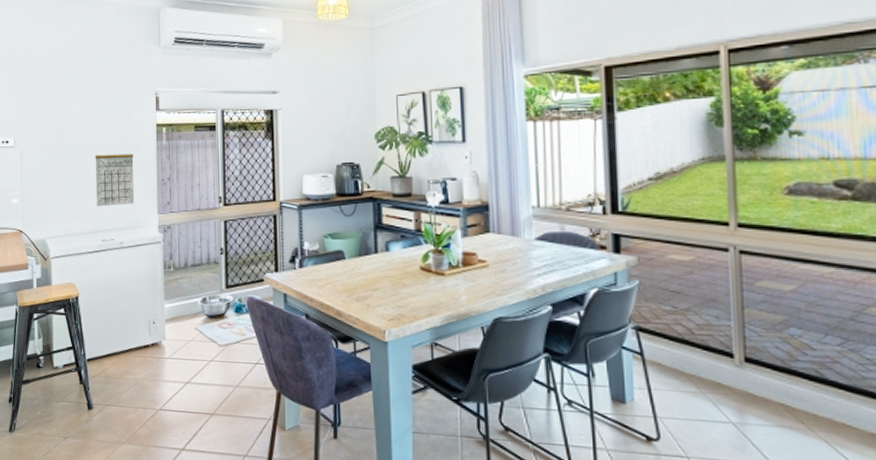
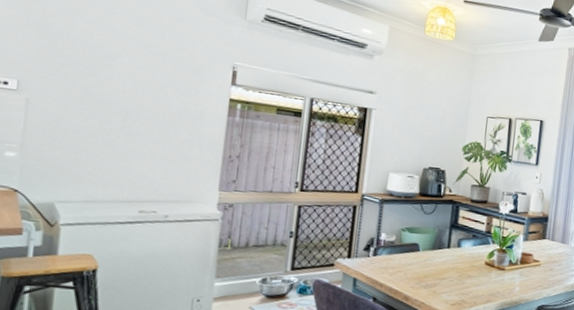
calendar: present [95,153,135,207] -> none [136,118,196,177]

